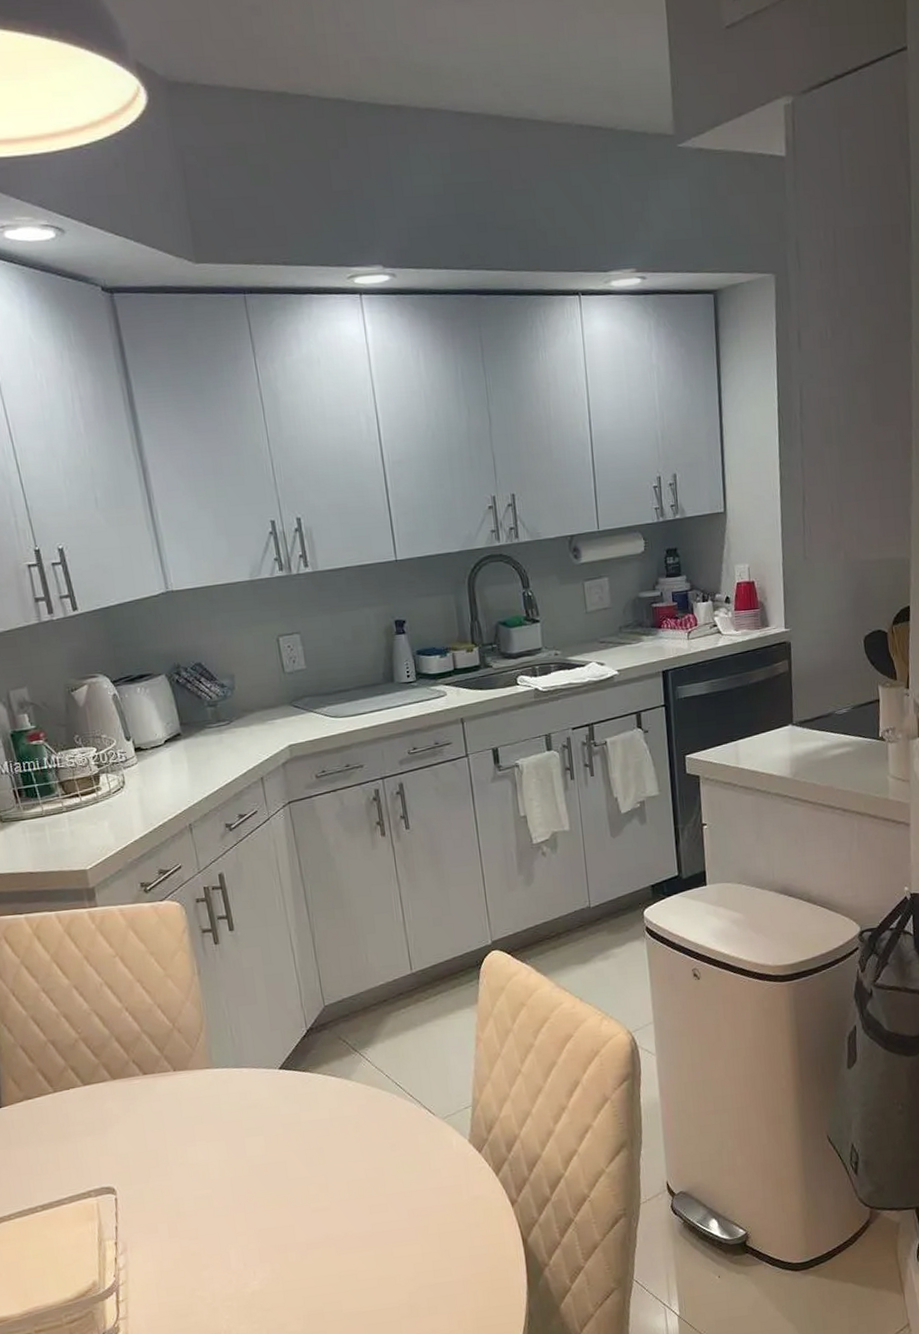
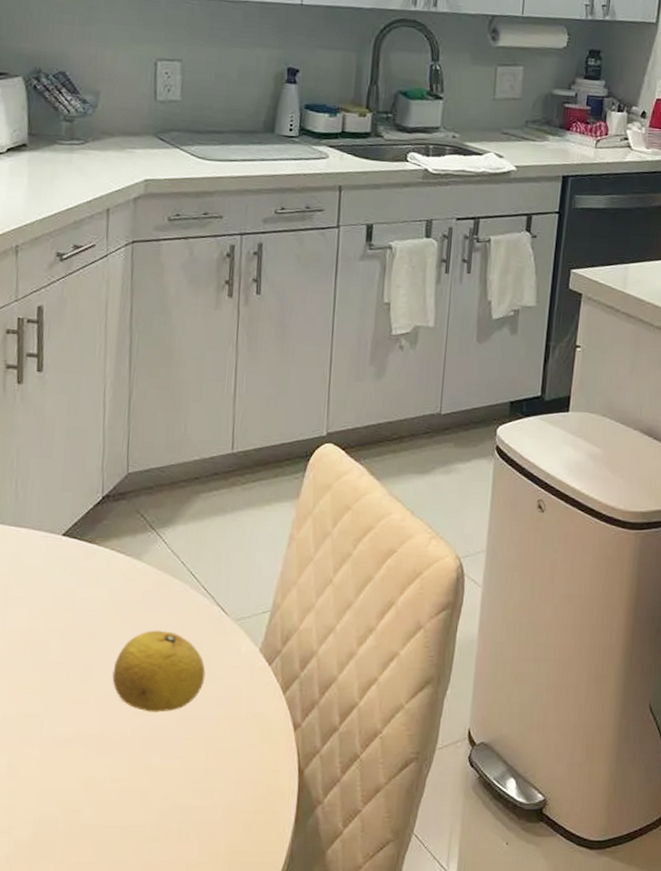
fruit: none [345,1137,426,1209] -> present [112,630,206,712]

